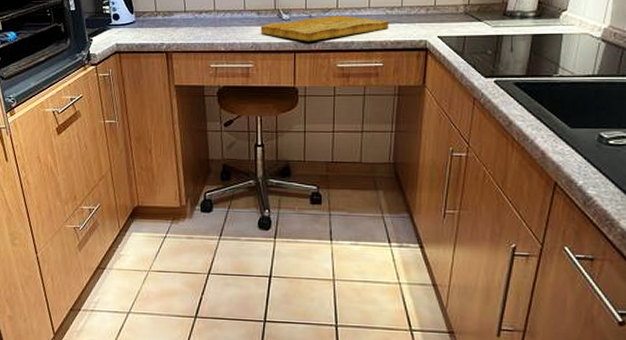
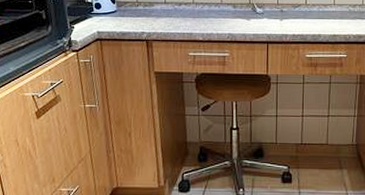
cutting board: present [260,15,389,42] -> none [236,10,352,34]

